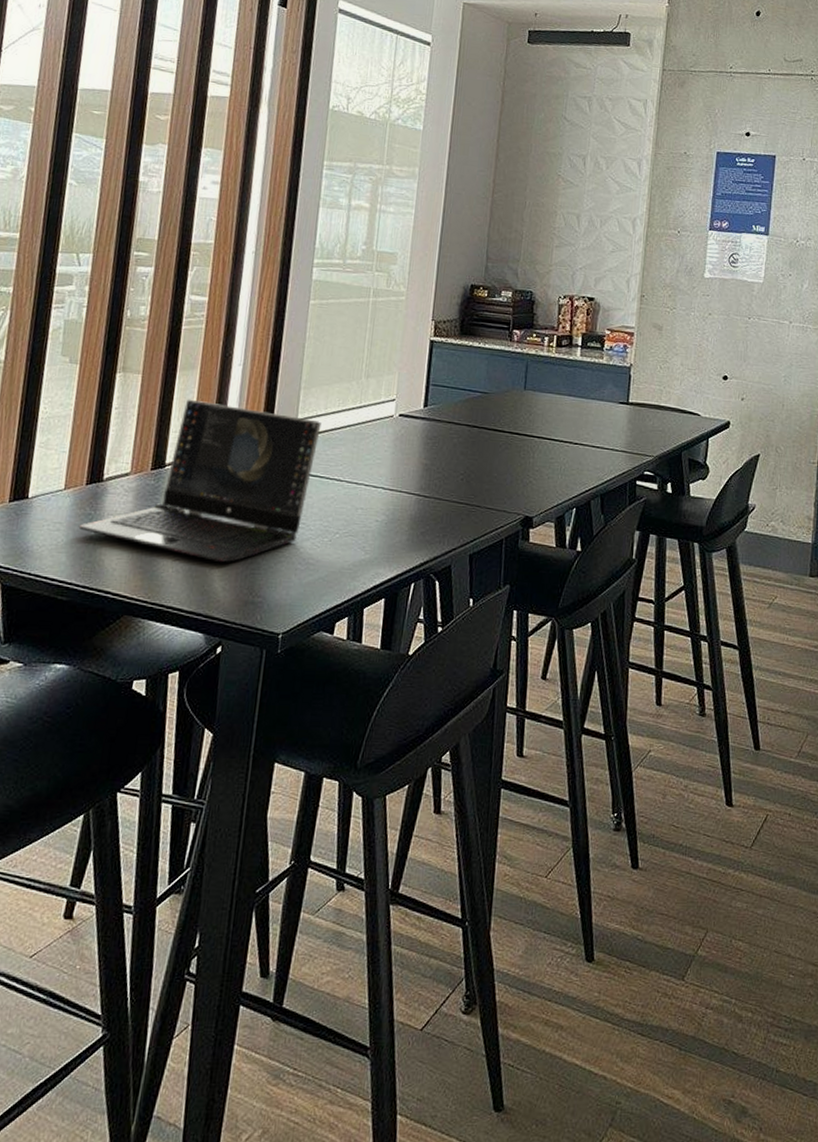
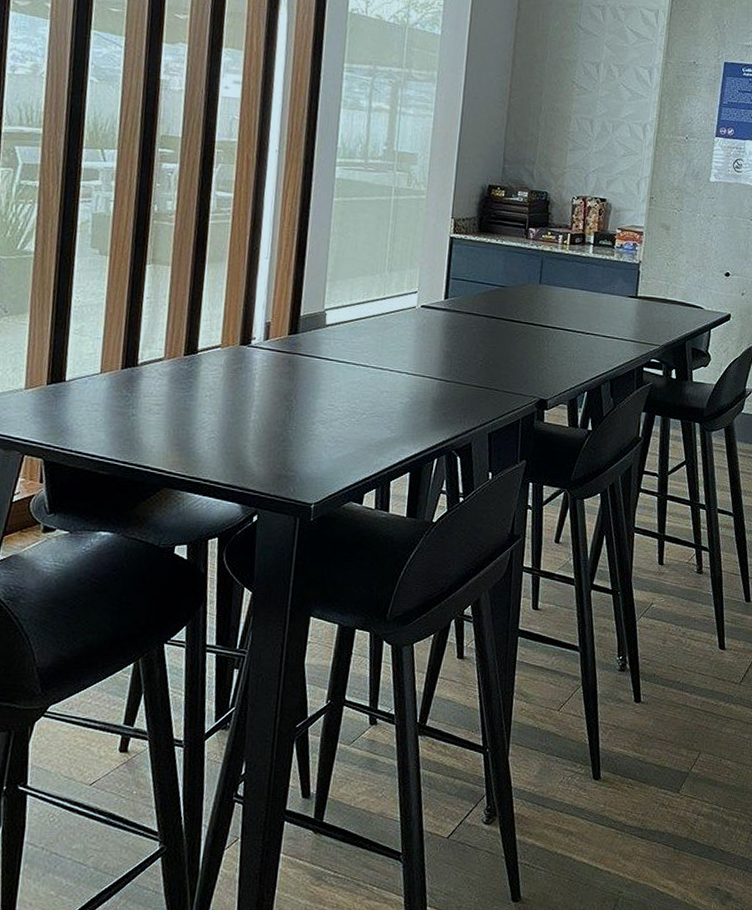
laptop computer: present [78,399,321,563] -> none [116,289,347,441]

